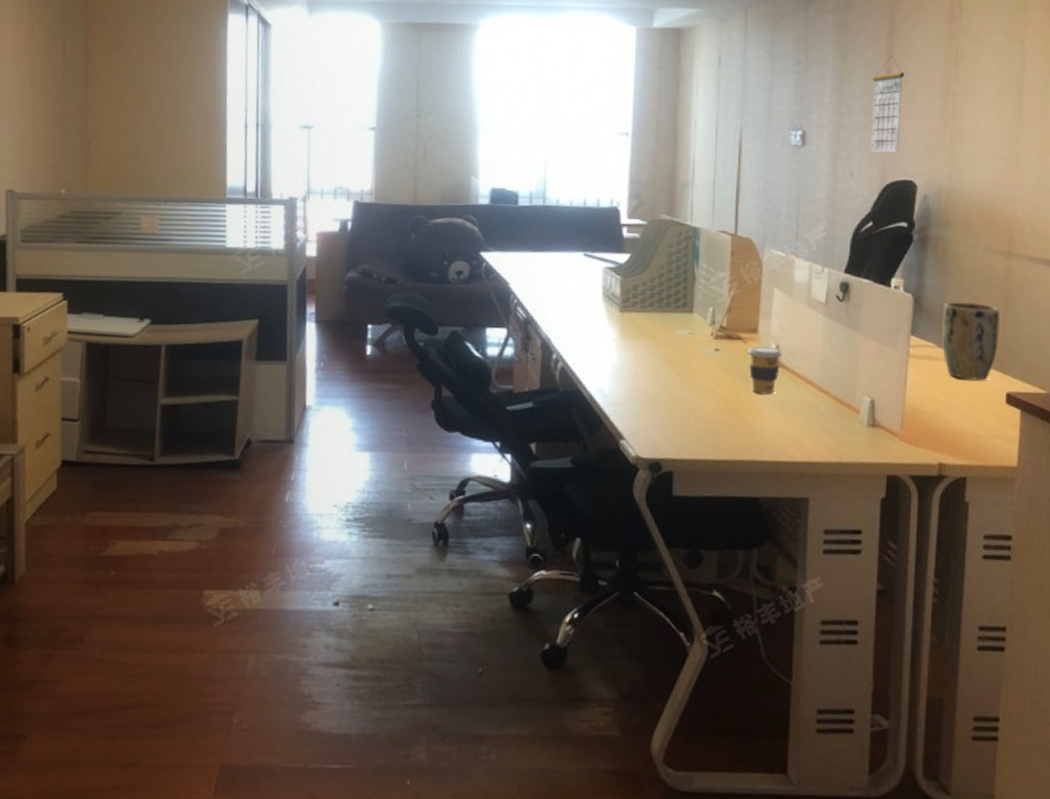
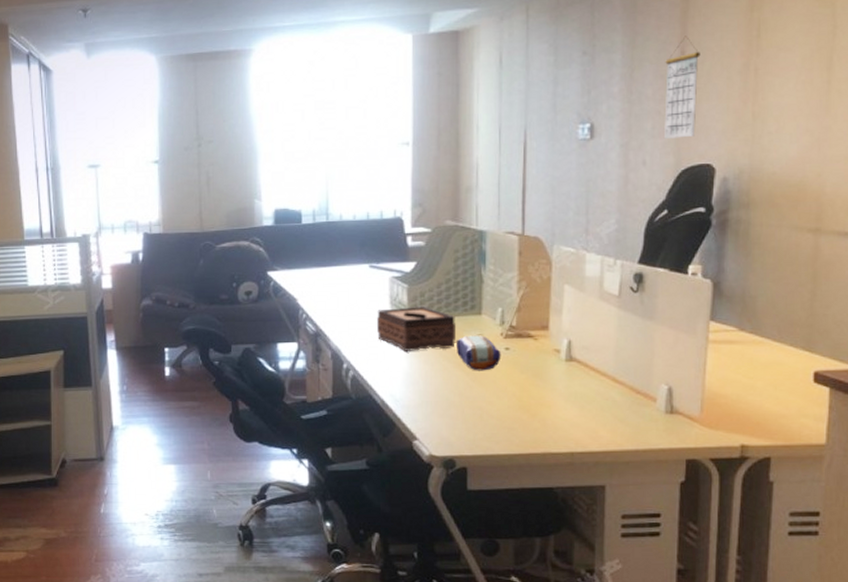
tissue box: none [589,299,668,346] -> present [377,305,457,351]
pencil case: none [666,333,711,371] -> present [455,335,501,371]
coffee cup: present [747,346,783,395] -> none [538,342,575,389]
plant pot: present [941,301,1000,381] -> none [742,282,808,361]

